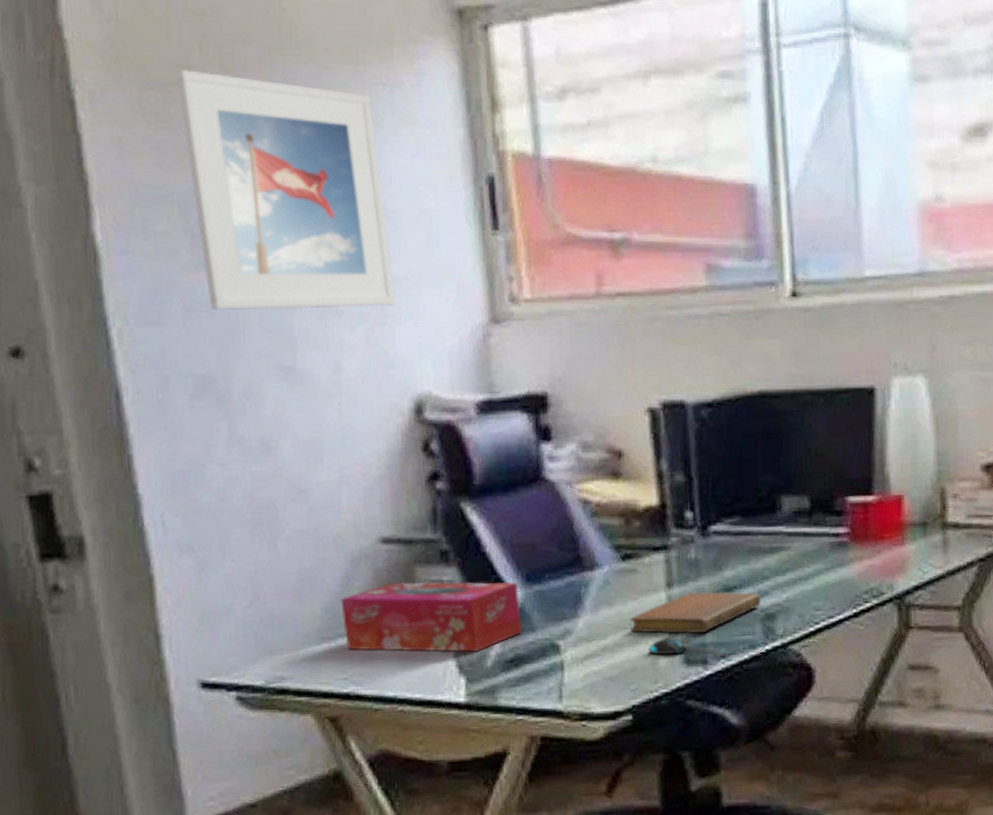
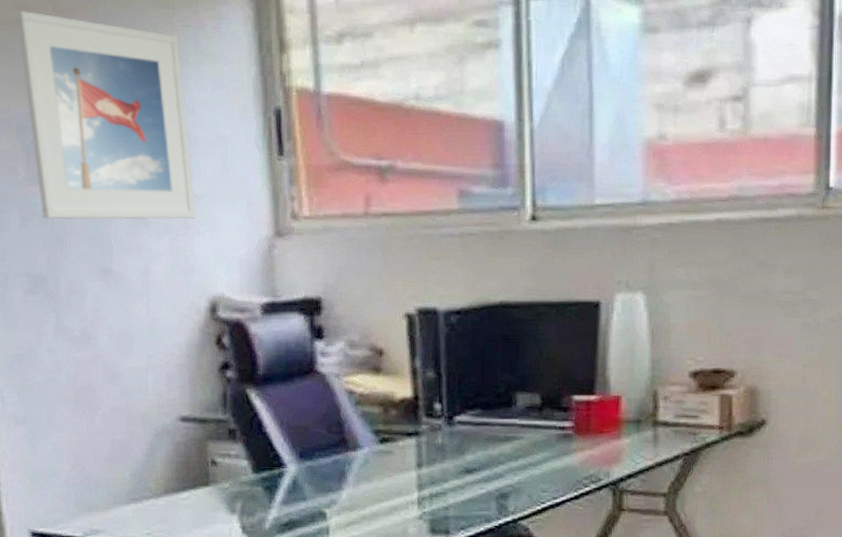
tissue box: present [340,581,523,652] -> none [146,455,296,515]
notebook: present [629,592,761,634] -> none [385,473,497,508]
mouse: present [648,636,728,656] -> none [400,509,467,527]

